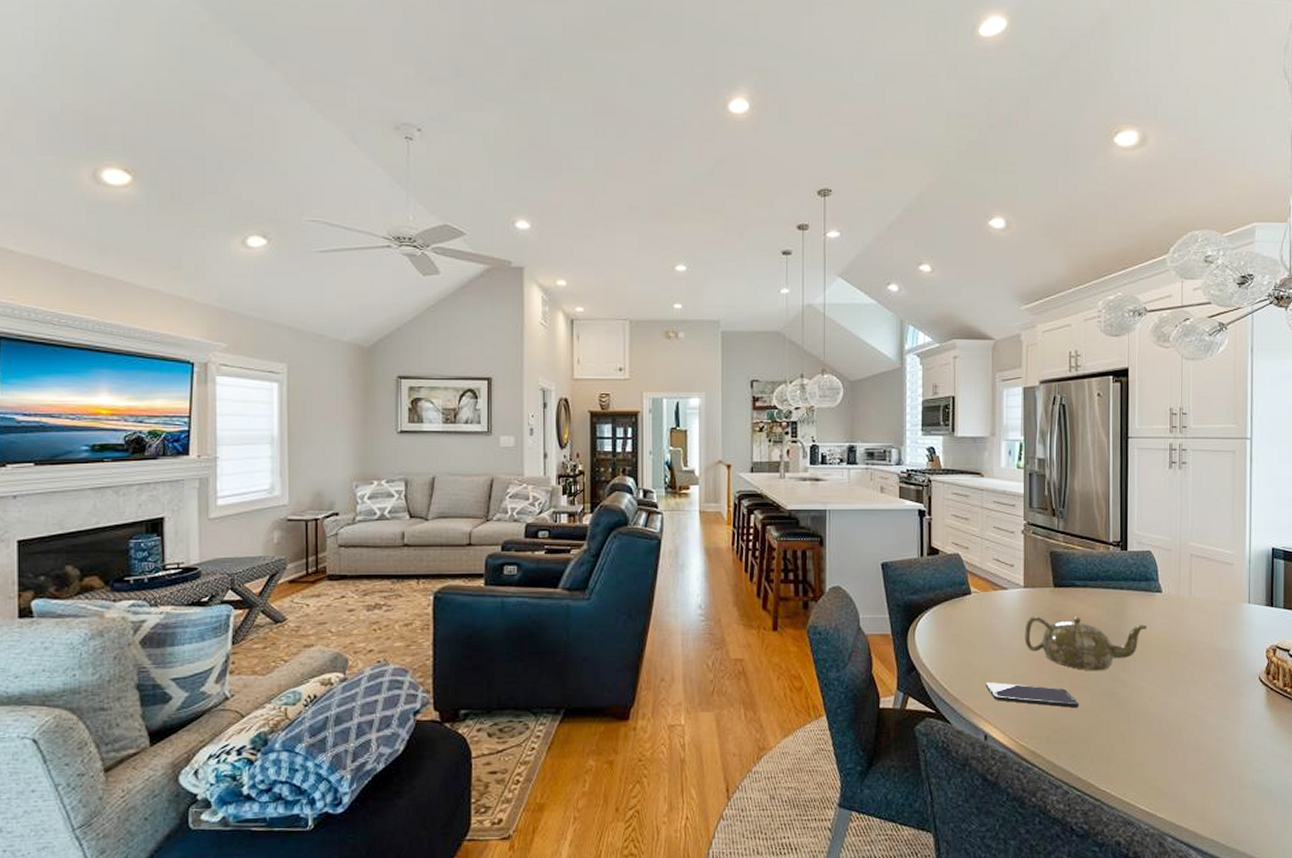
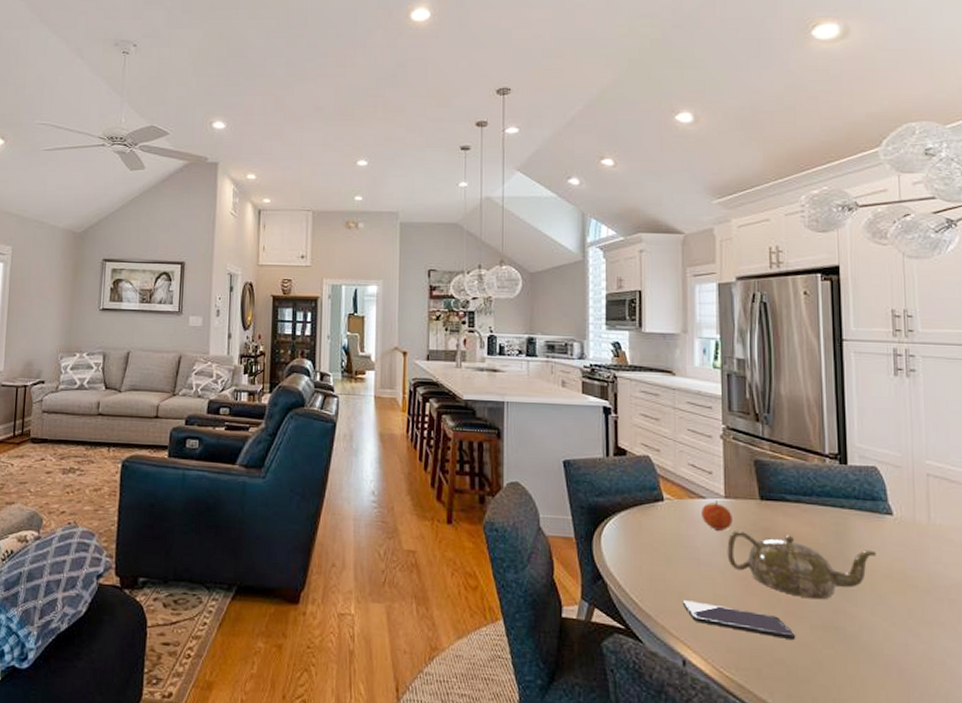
fruit: none [1004,590,1030,617] -> present [701,500,732,531]

